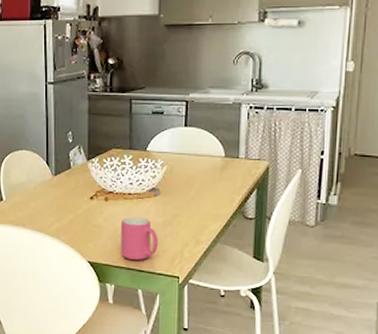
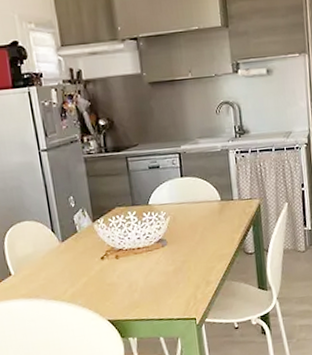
mug: present [121,217,159,260] -> none [134,268,173,311]

